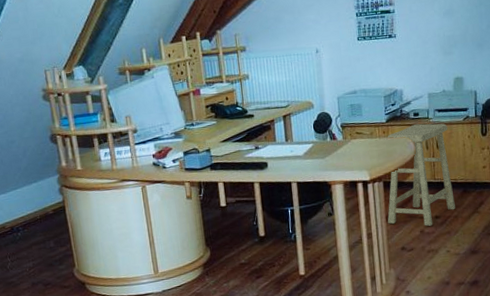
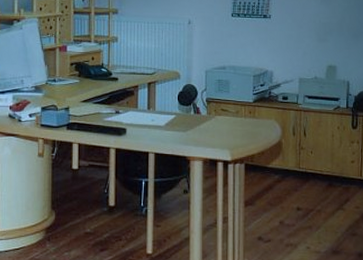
stool: present [386,123,455,226] -> none [246,108,319,217]

